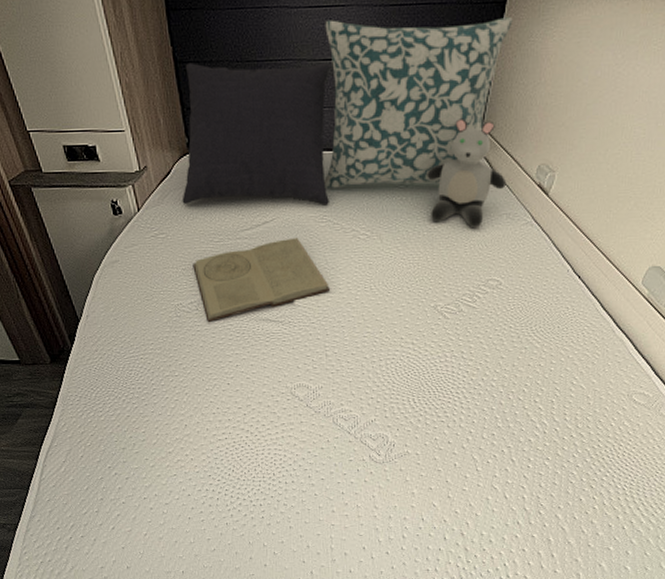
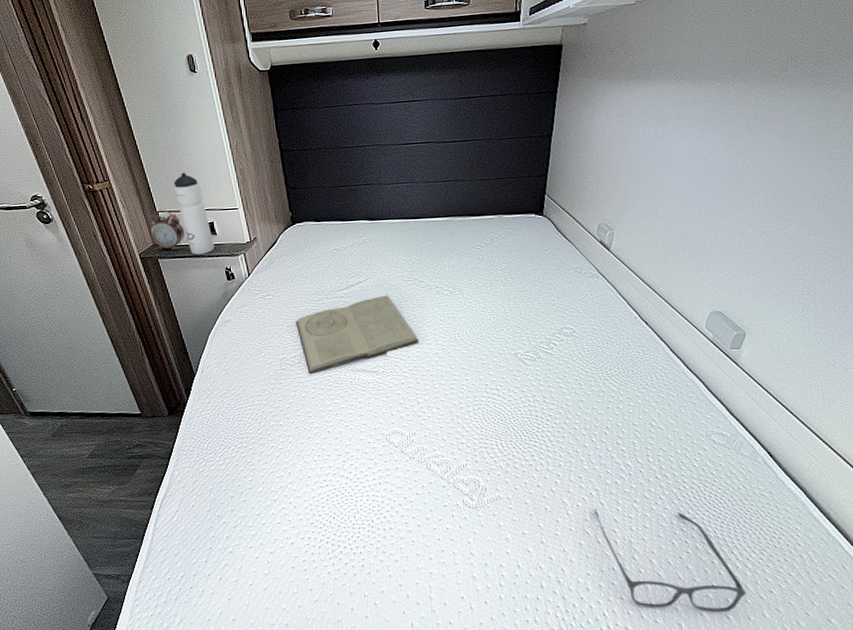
alarm clock: none [18,129,62,178] -> present [149,210,185,250]
water bottle: none [46,83,99,184] -> present [174,172,215,255]
cushion: present [182,62,331,205] -> none [286,146,415,269]
pillow: present [324,17,513,190] -> none [405,103,564,252]
stuffed animal: present [427,118,507,228] -> none [499,187,572,282]
eyeglasses: none [504,465,647,564] -> present [594,508,747,613]

